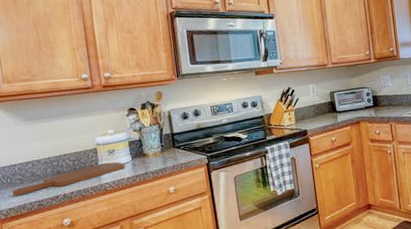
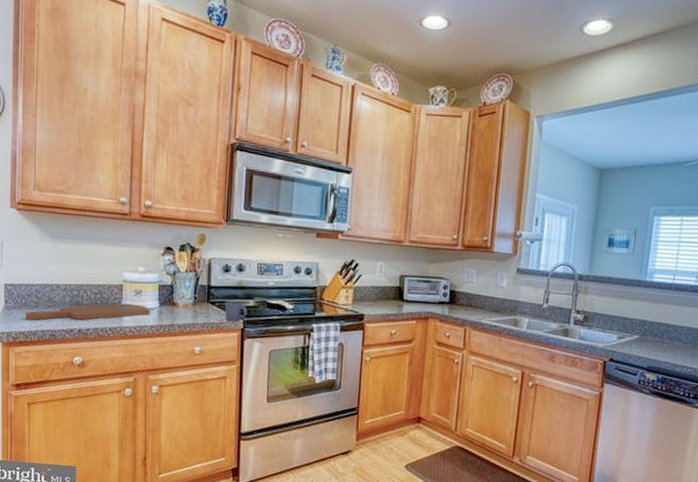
mug: none [188,141,209,160] -> present [224,300,247,323]

